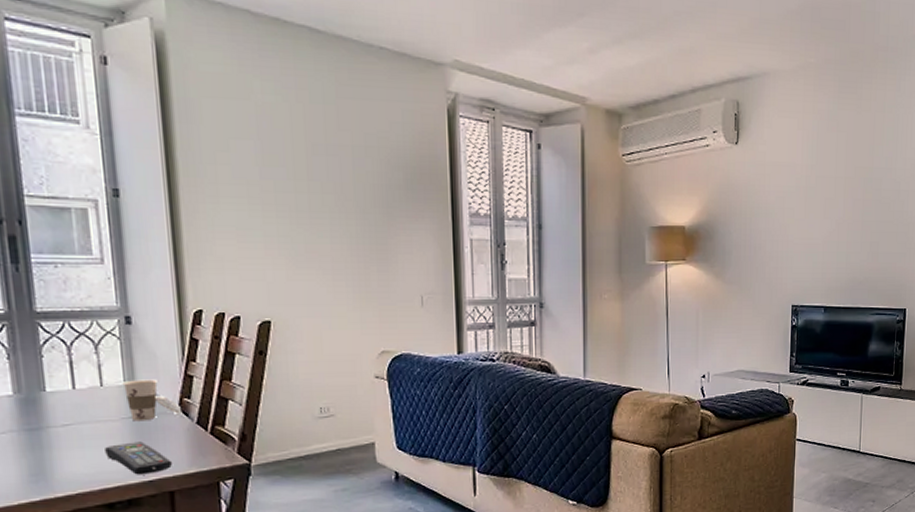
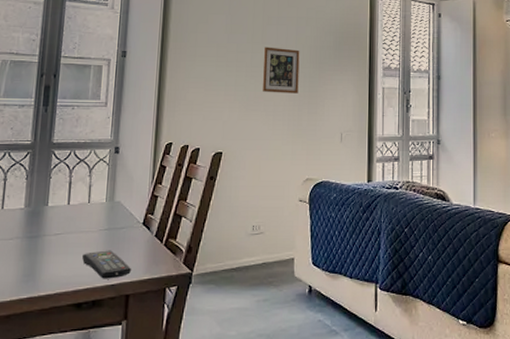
cup: present [122,379,183,422] -> none [104,198,146,233]
picture frame: none [311,185,363,247] -> present [263,47,300,94]

